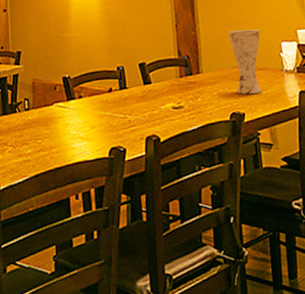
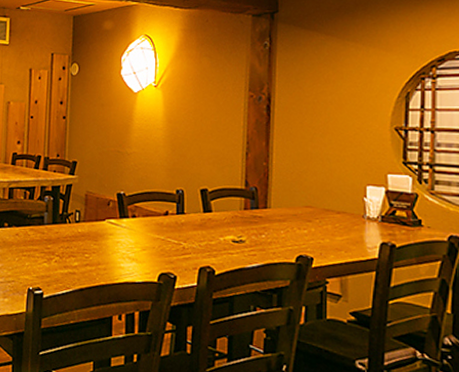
vase: present [229,29,262,95] -> none [306,166,343,239]

